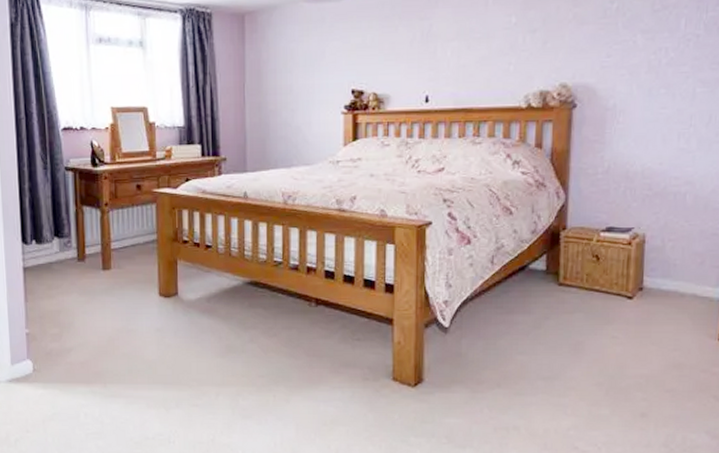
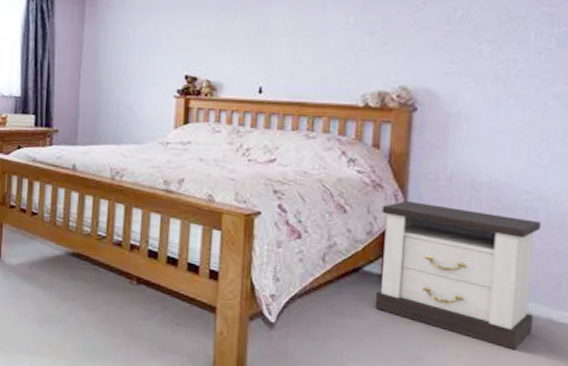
nightstand: none [540,197,688,327] -> present [374,201,541,351]

